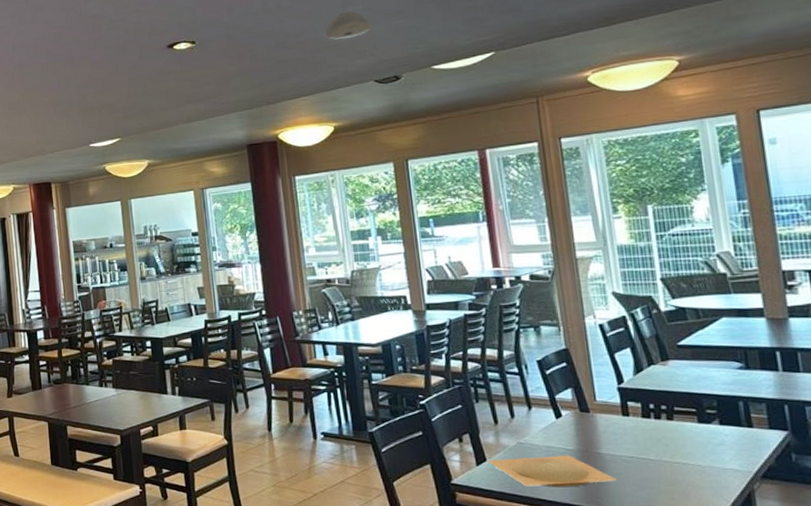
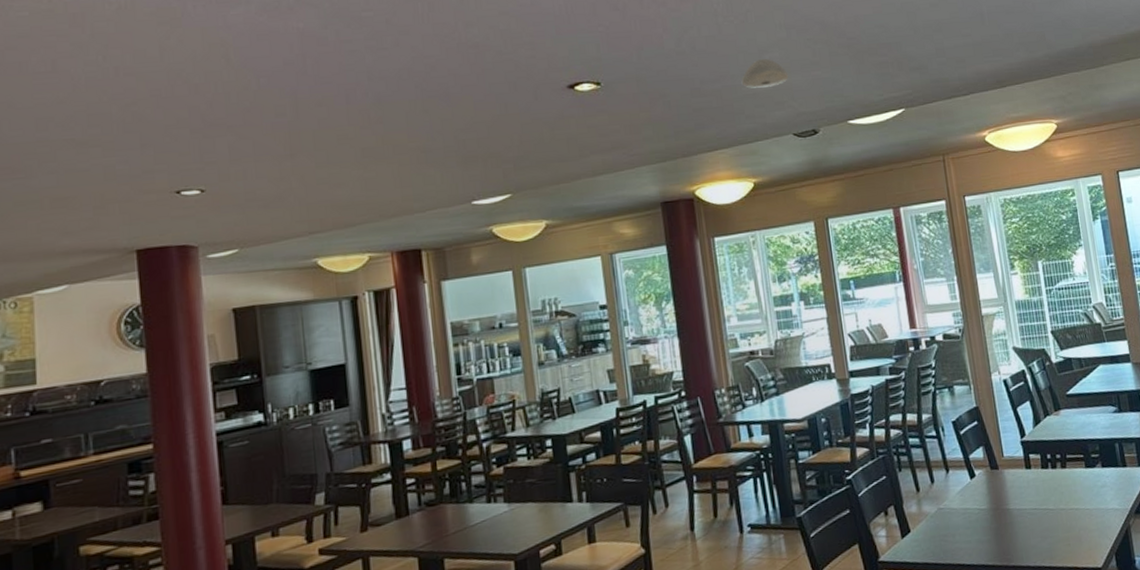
plate: present [486,455,617,488] -> none [910,514,1024,553]

